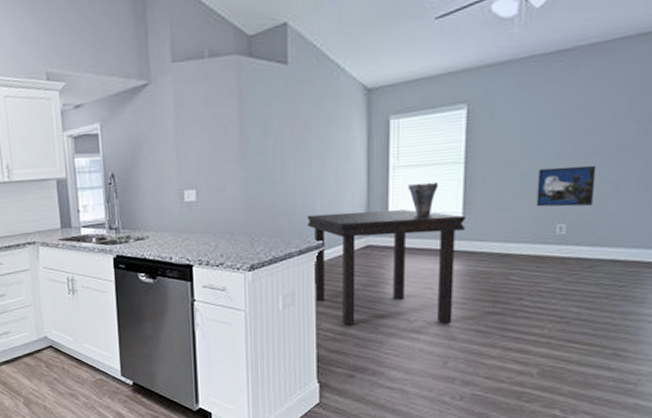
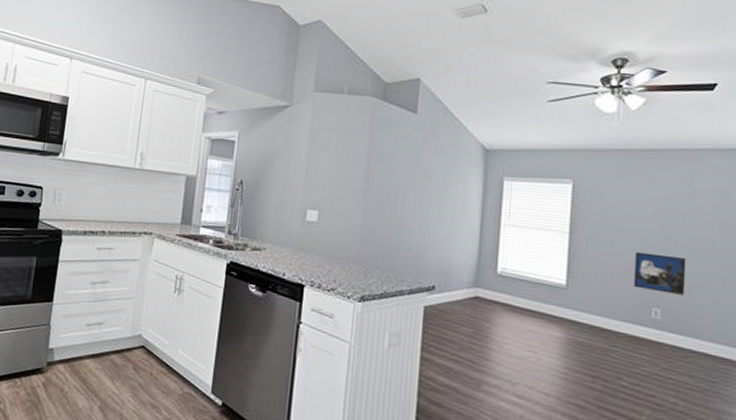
dining table: present [307,209,466,325] -> none [420,256,569,393]
vessel: present [408,181,439,217] -> none [517,244,545,278]

